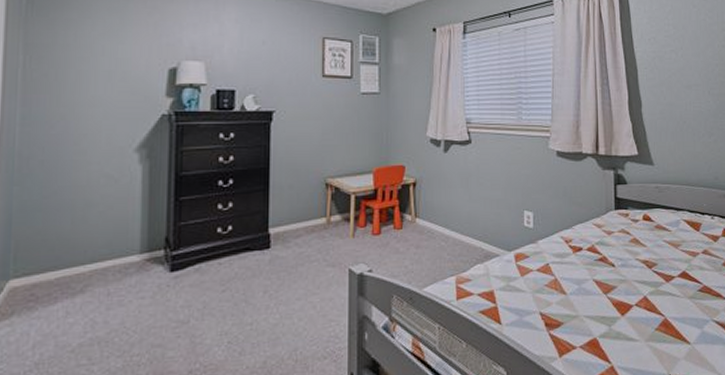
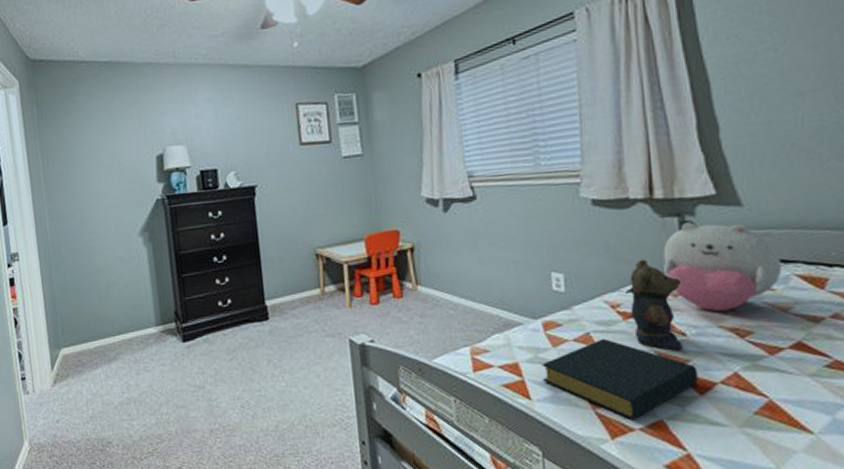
hardback book: none [512,268,621,340] -> present [542,338,699,421]
teddy bear: none [576,203,614,279] -> present [626,259,683,351]
plush toy: none [603,175,676,247] -> present [663,222,783,311]

